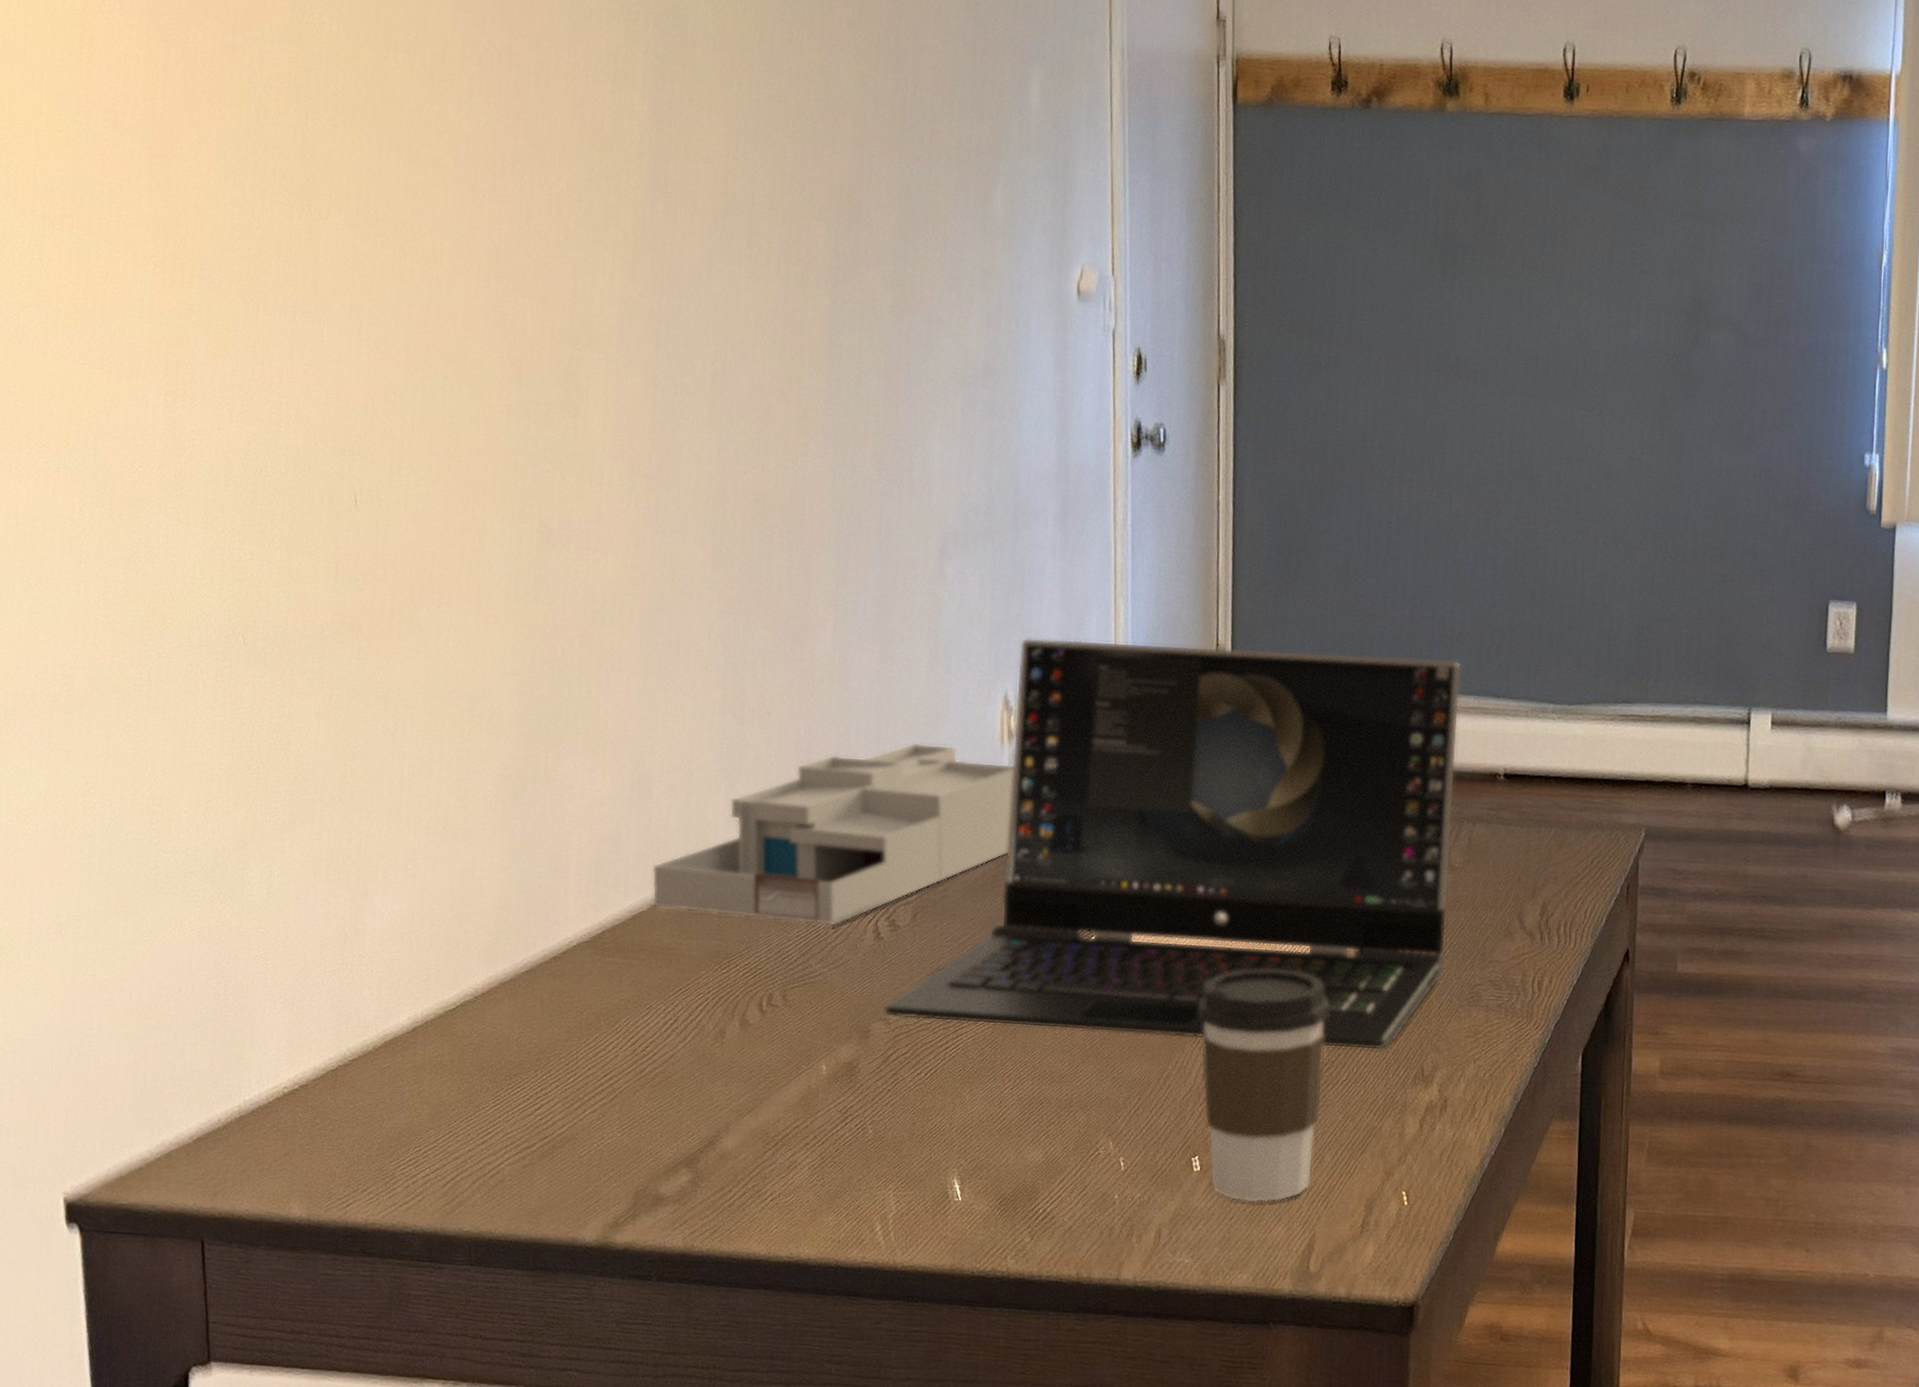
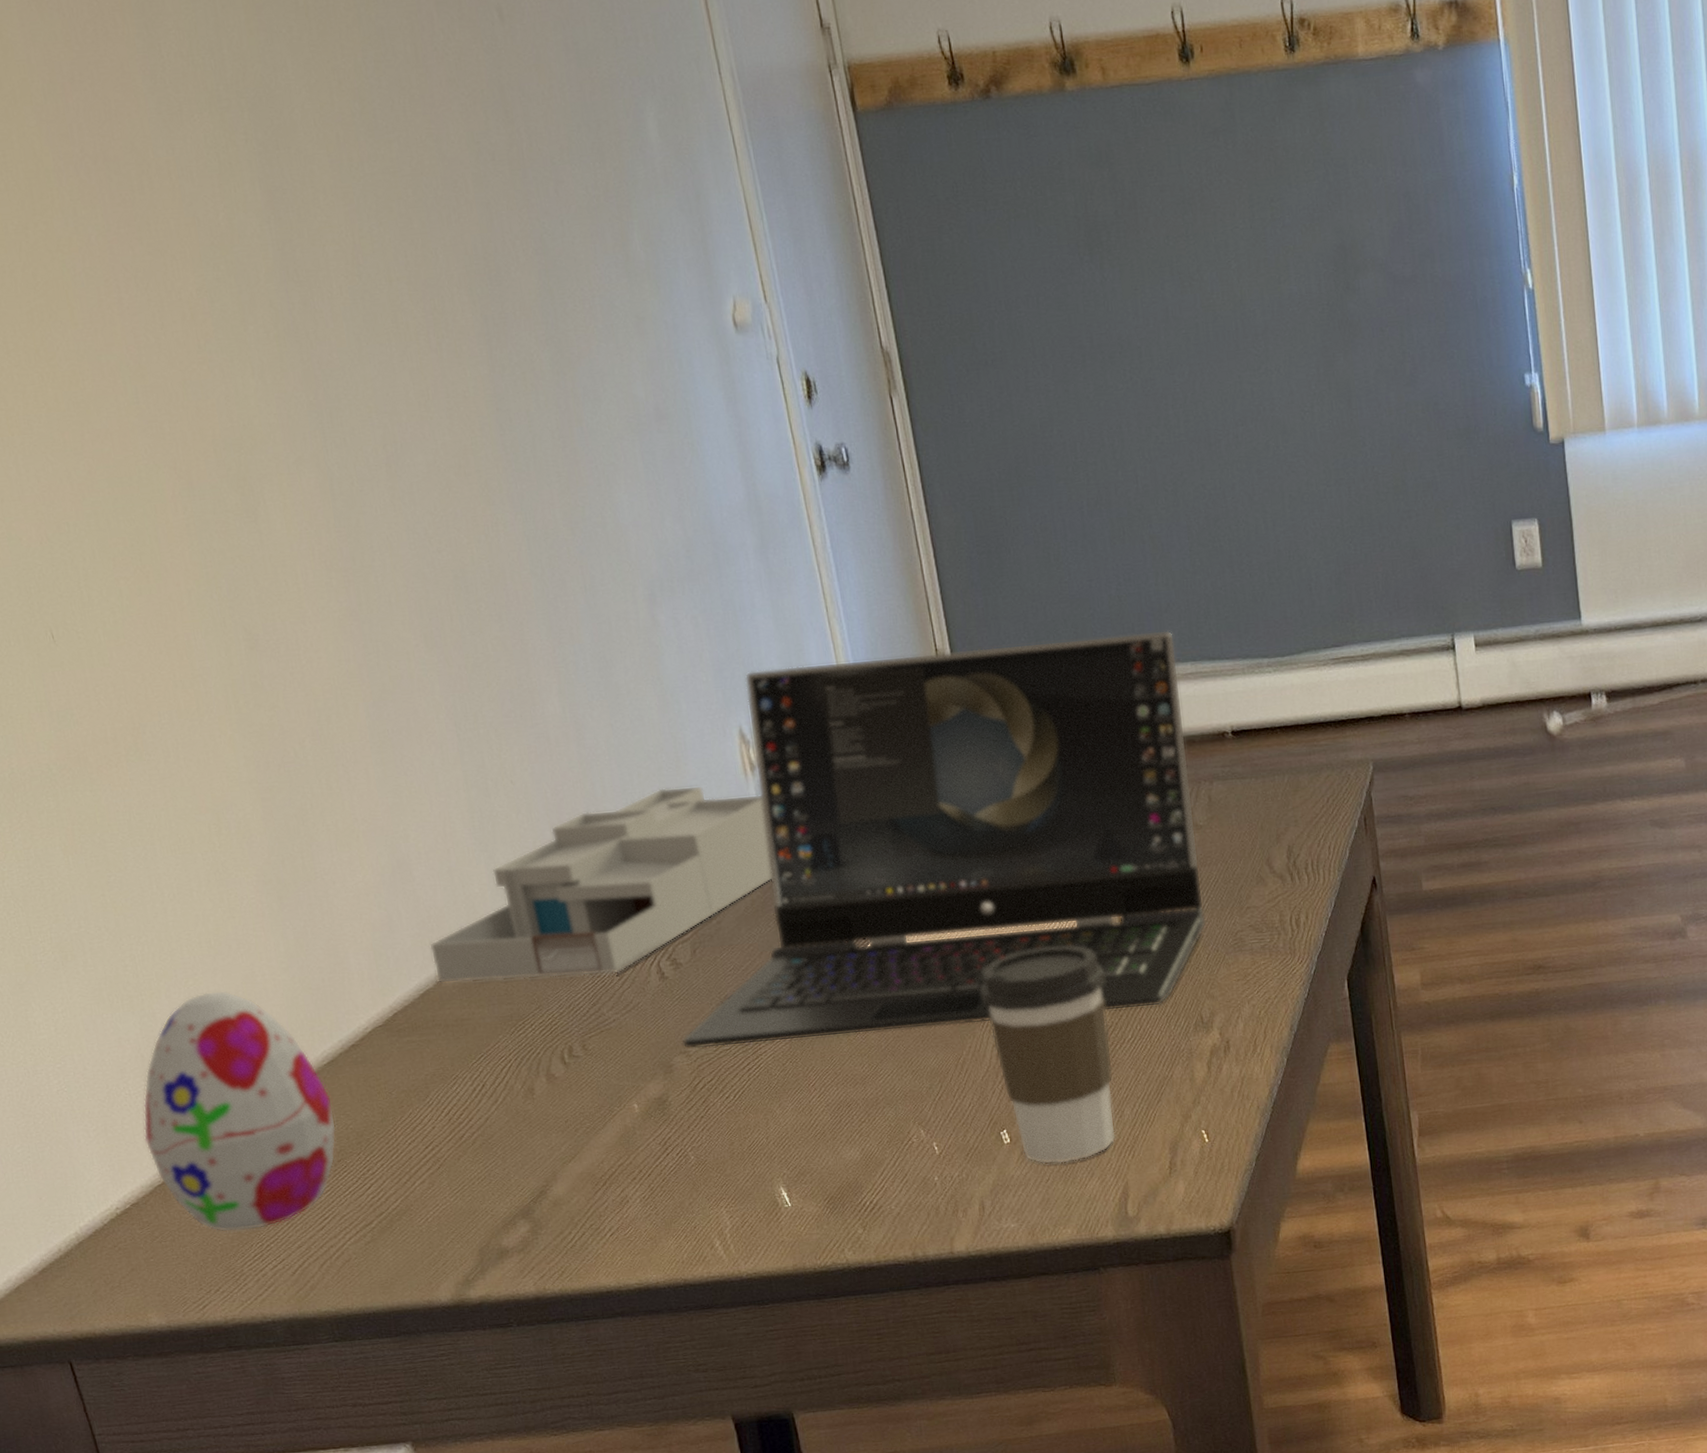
decorative egg: none [328,878,522,1133] -> present [143,990,337,1233]

